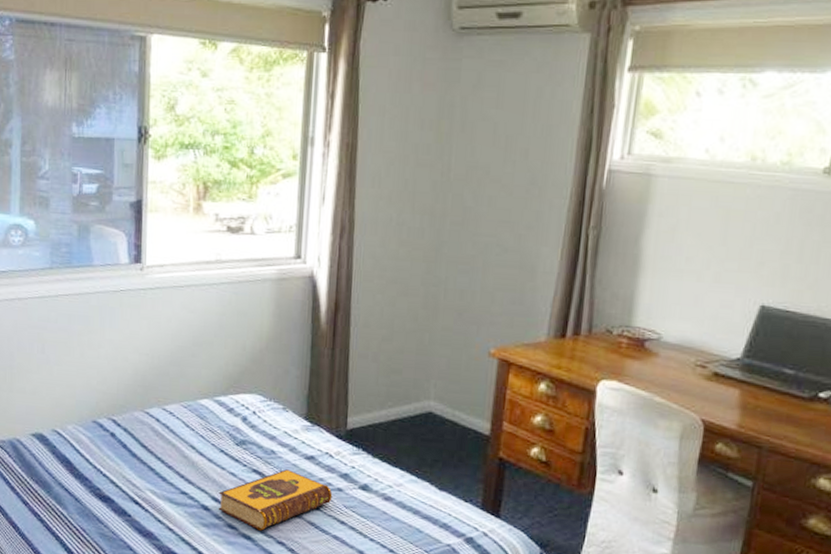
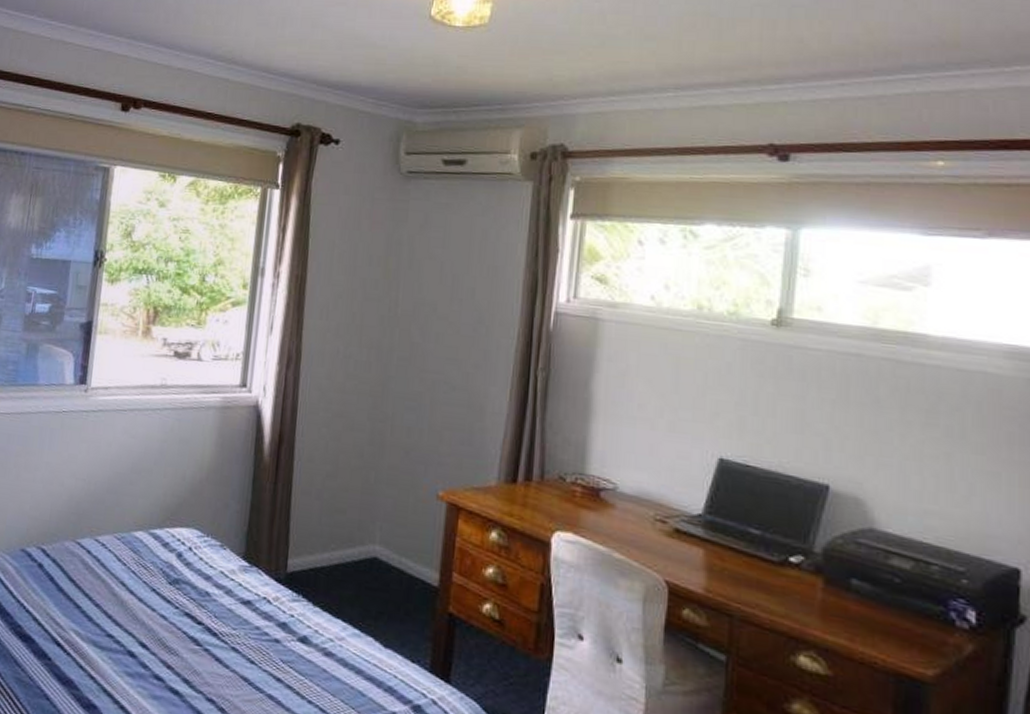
hardback book: present [218,469,333,531] -> none [145,614,269,685]

